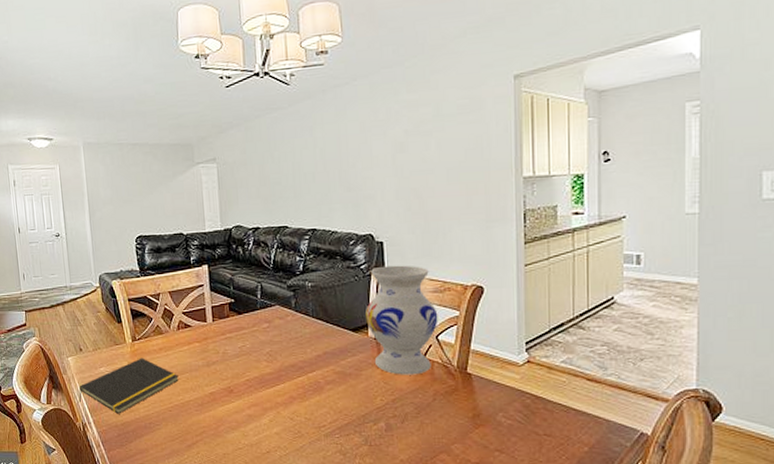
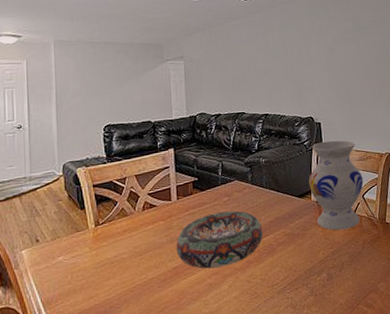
notepad: present [78,358,179,414] -> none [31,241,142,303]
decorative bowl: none [212,339,309,399] -> present [176,211,263,269]

